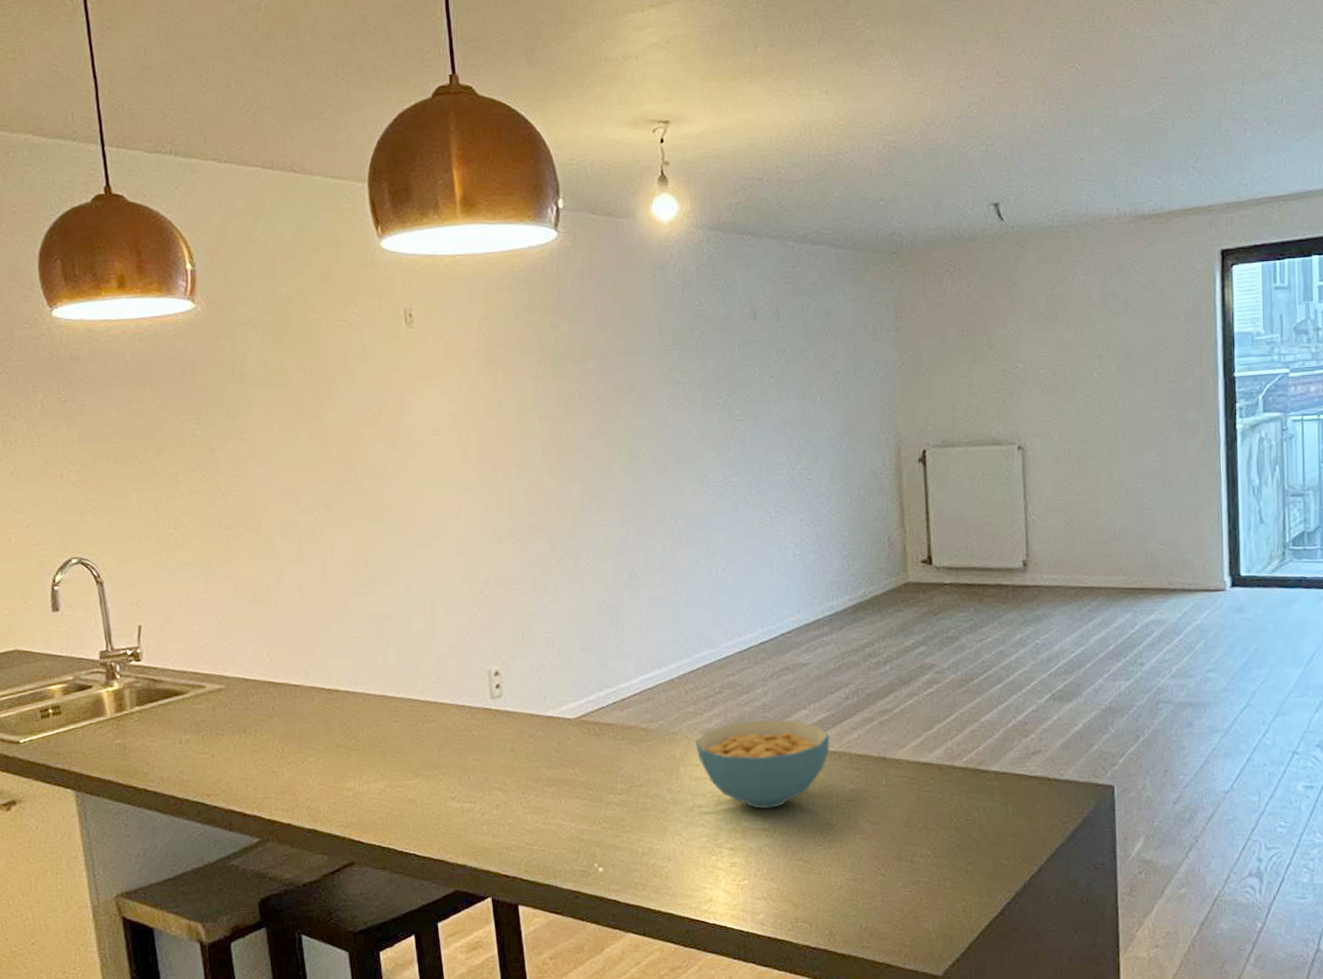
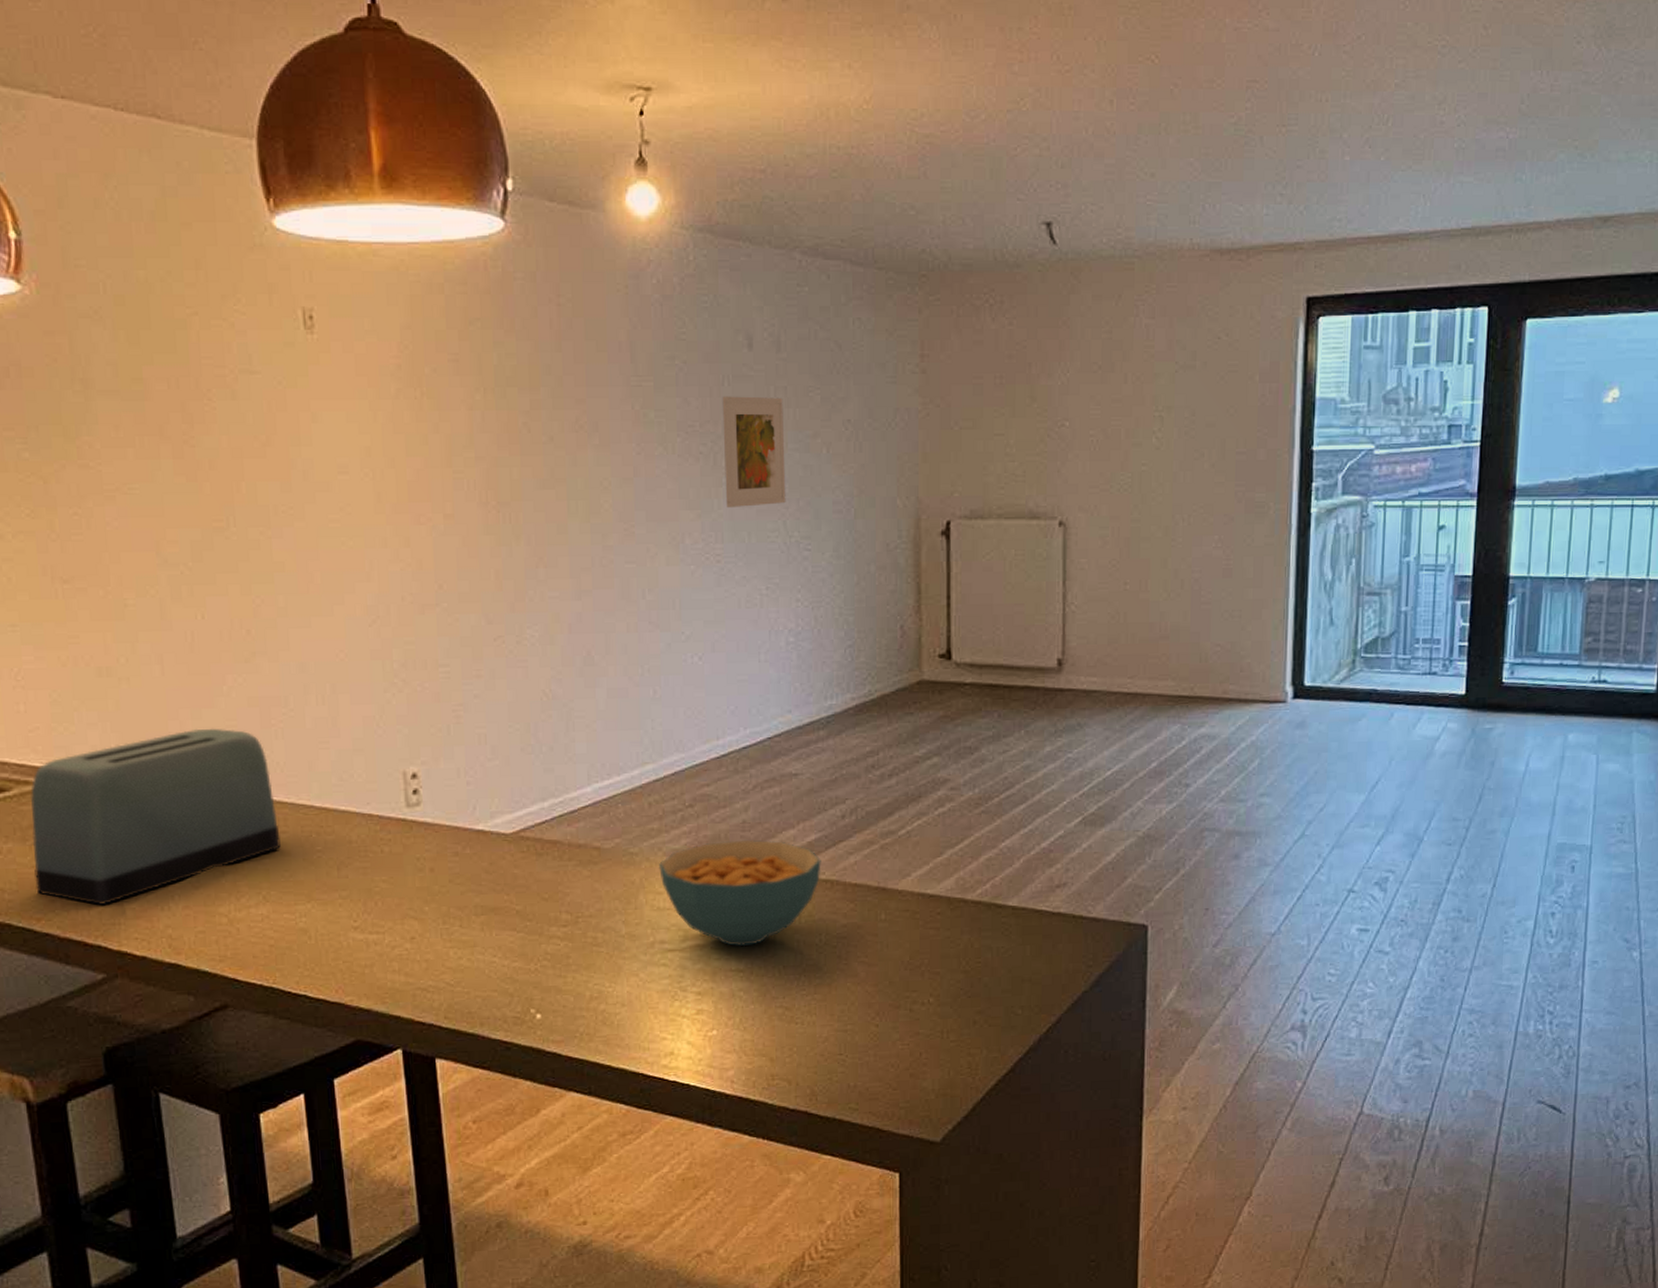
toaster: none [203,639,394,783] -> present [30,728,281,906]
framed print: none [734,357,789,448] -> present [722,396,786,509]

